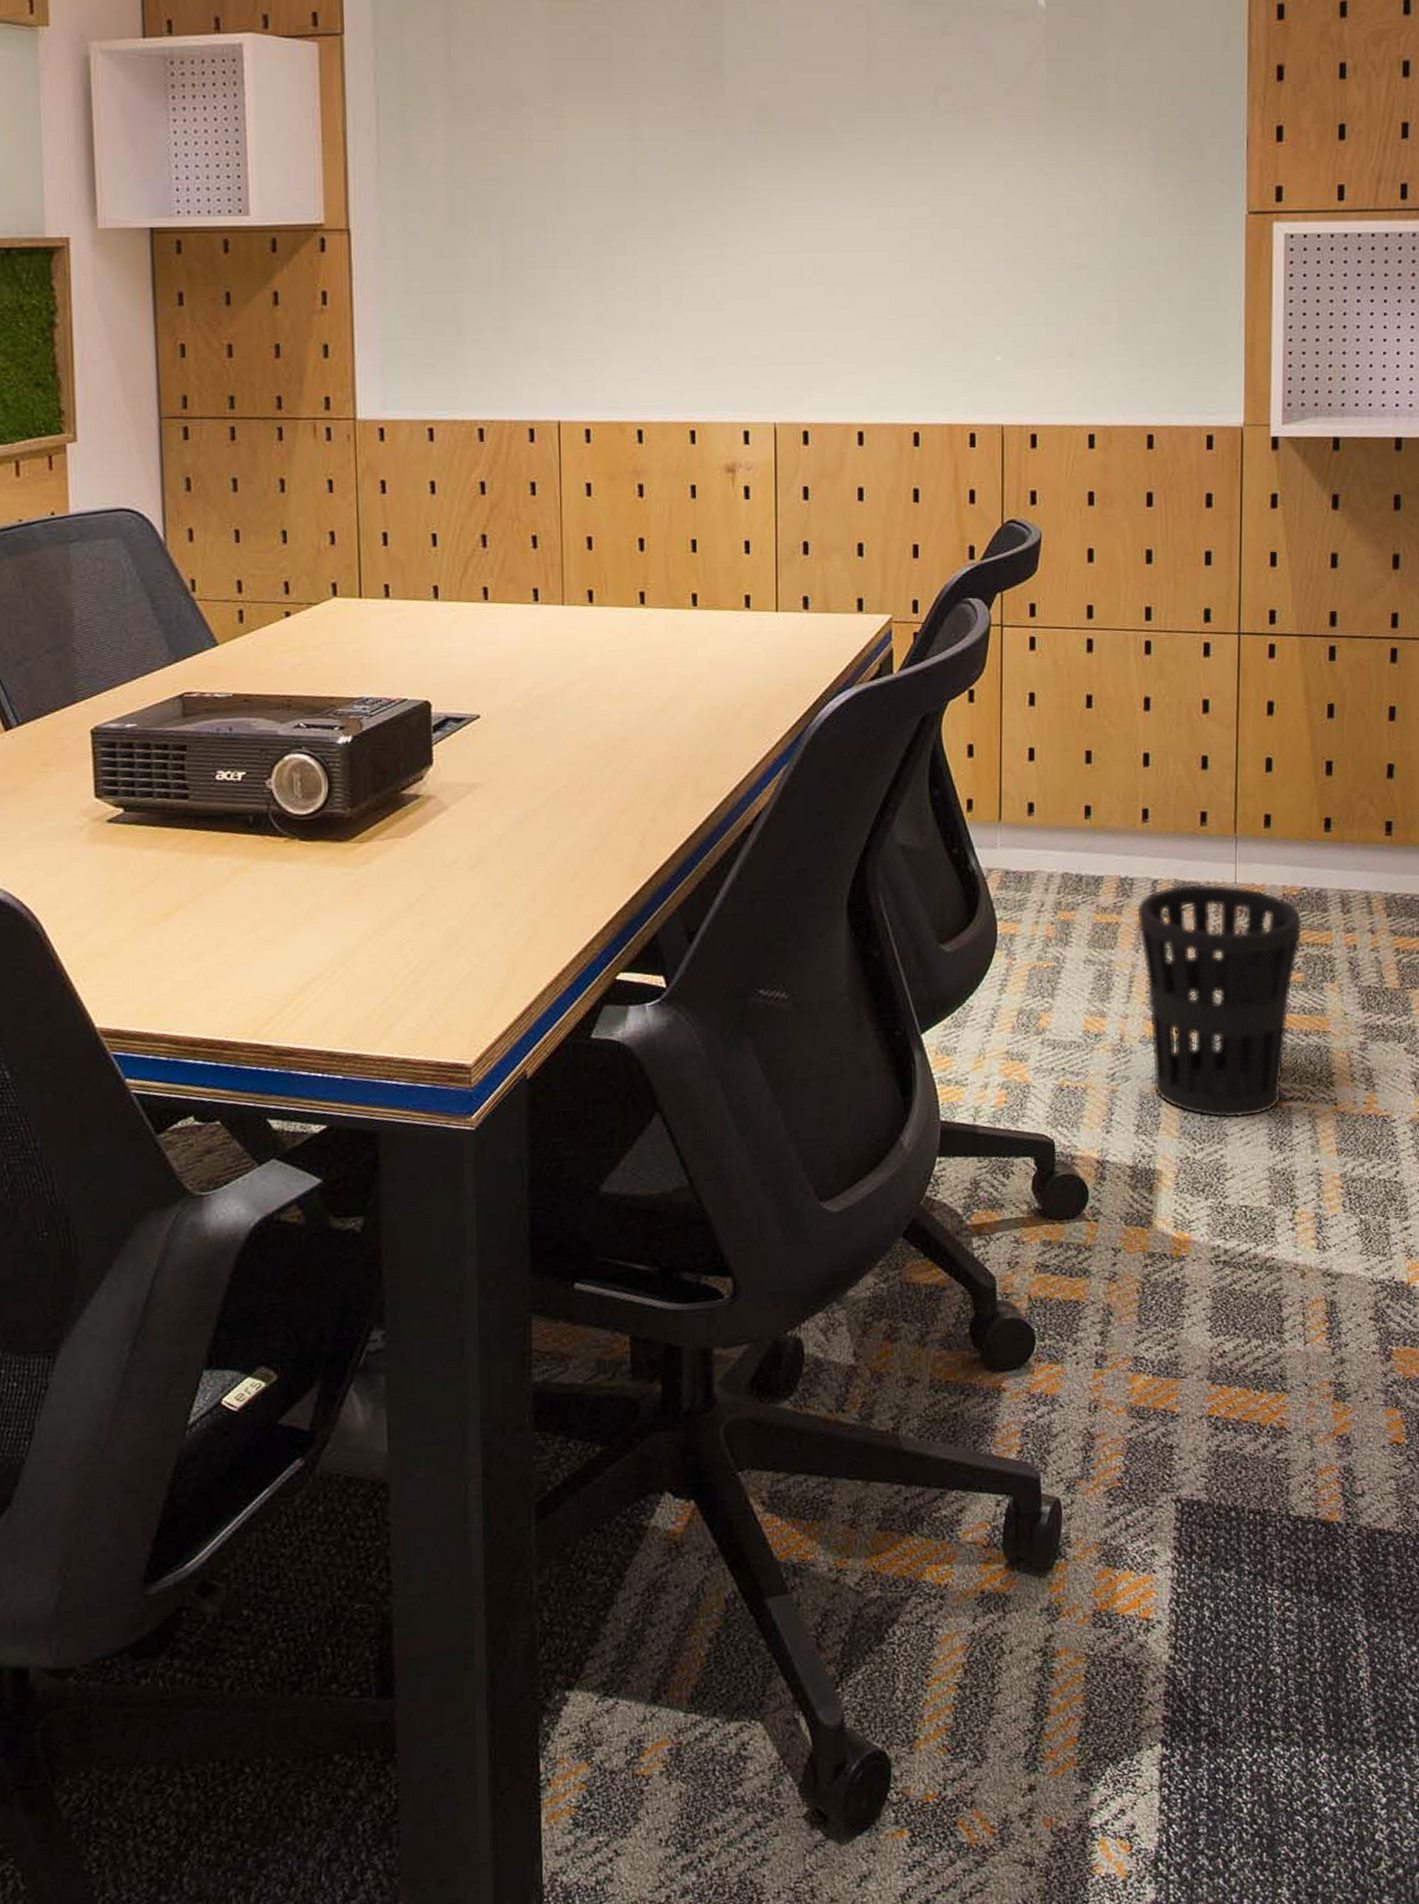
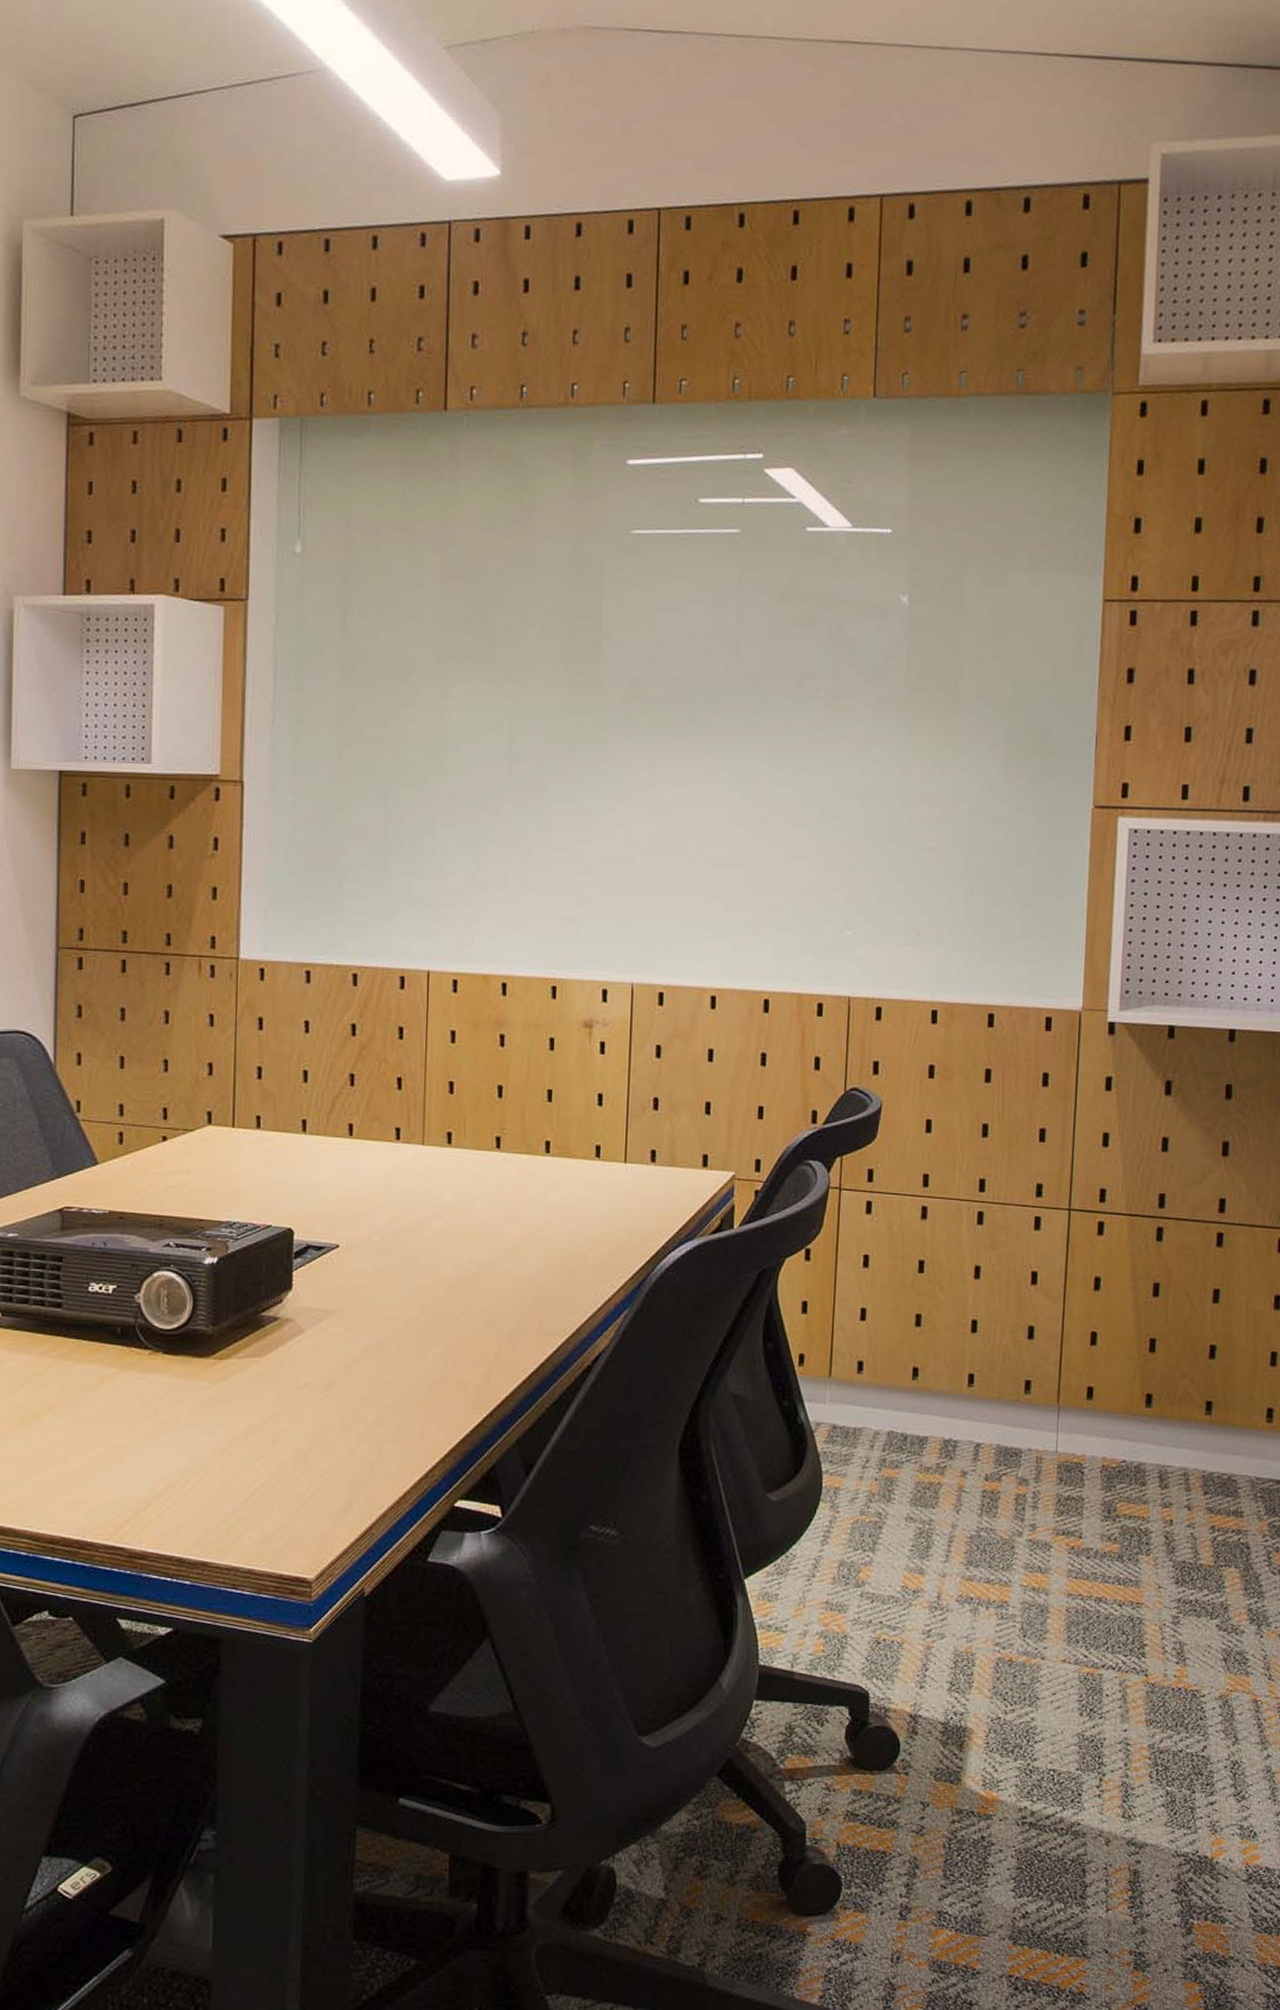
wastebasket: present [1137,883,1303,1119] -> none [959,1450,1121,1683]

